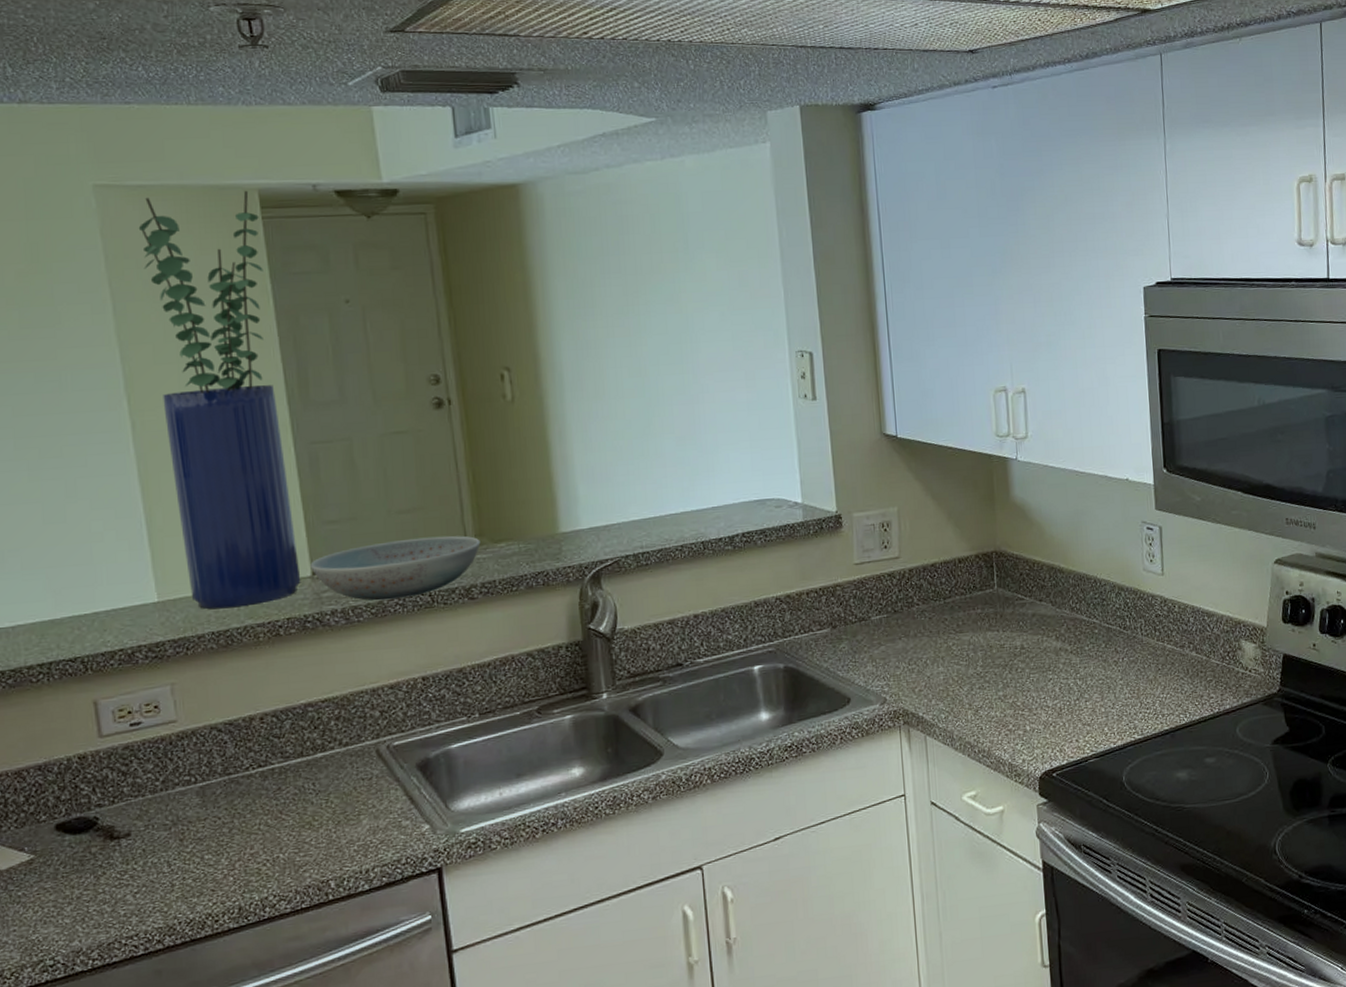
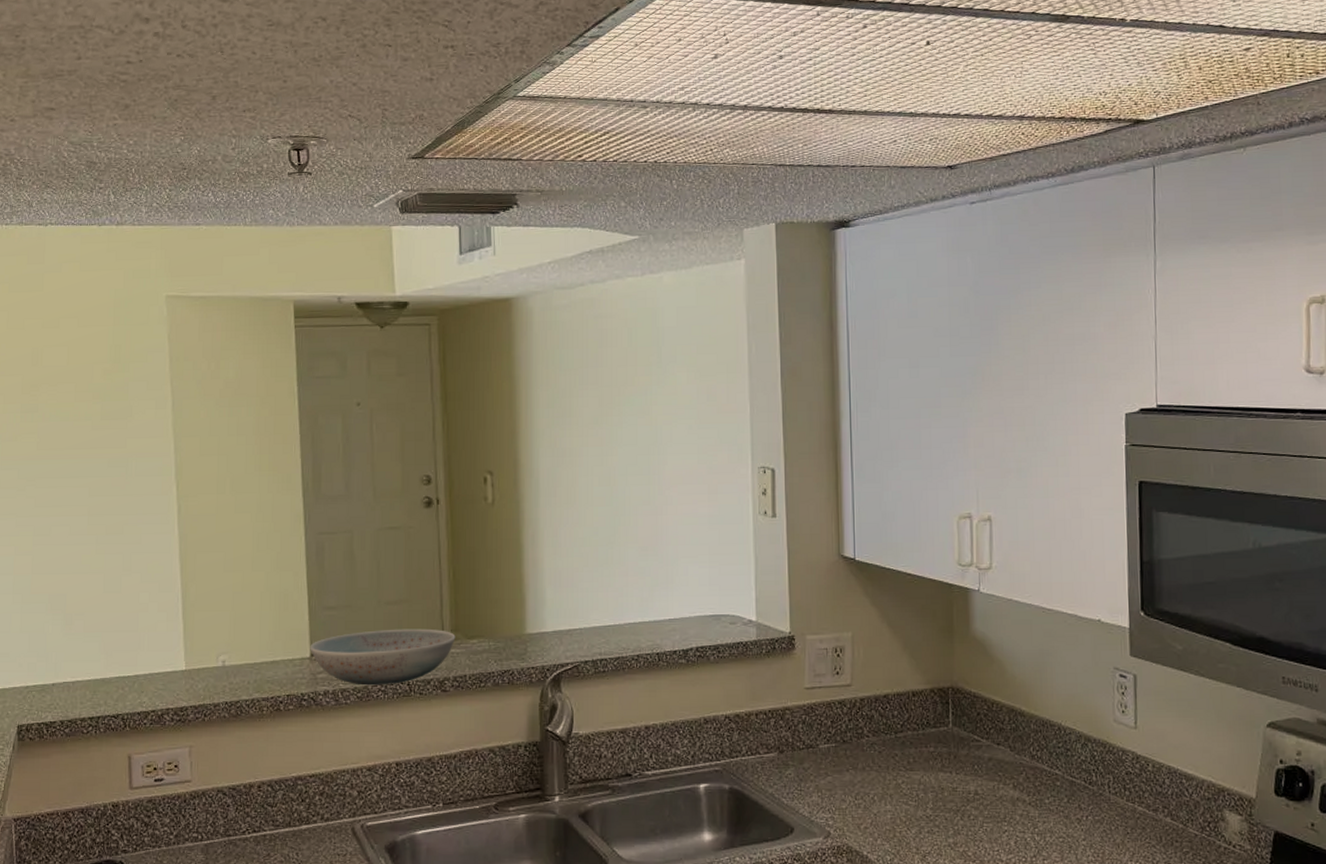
vase: present [138,190,301,609] -> none [197,301,301,681]

